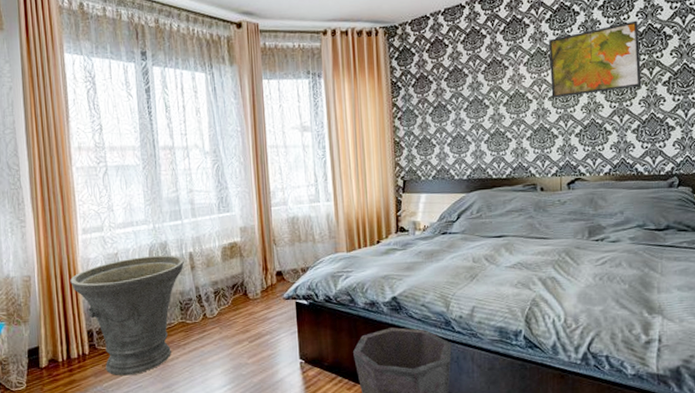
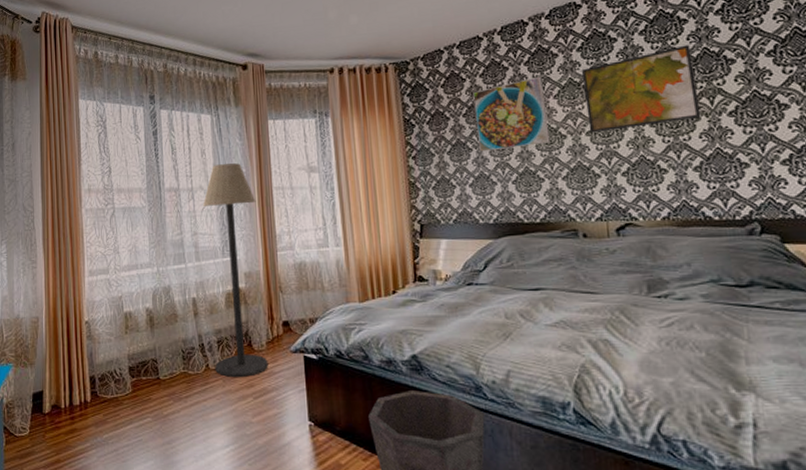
planter: present [70,255,184,376] -> none [75,299,187,428]
floor lamp: none [198,122,263,325] -> present [203,163,268,378]
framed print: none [454,44,519,114] -> present [473,76,551,152]

